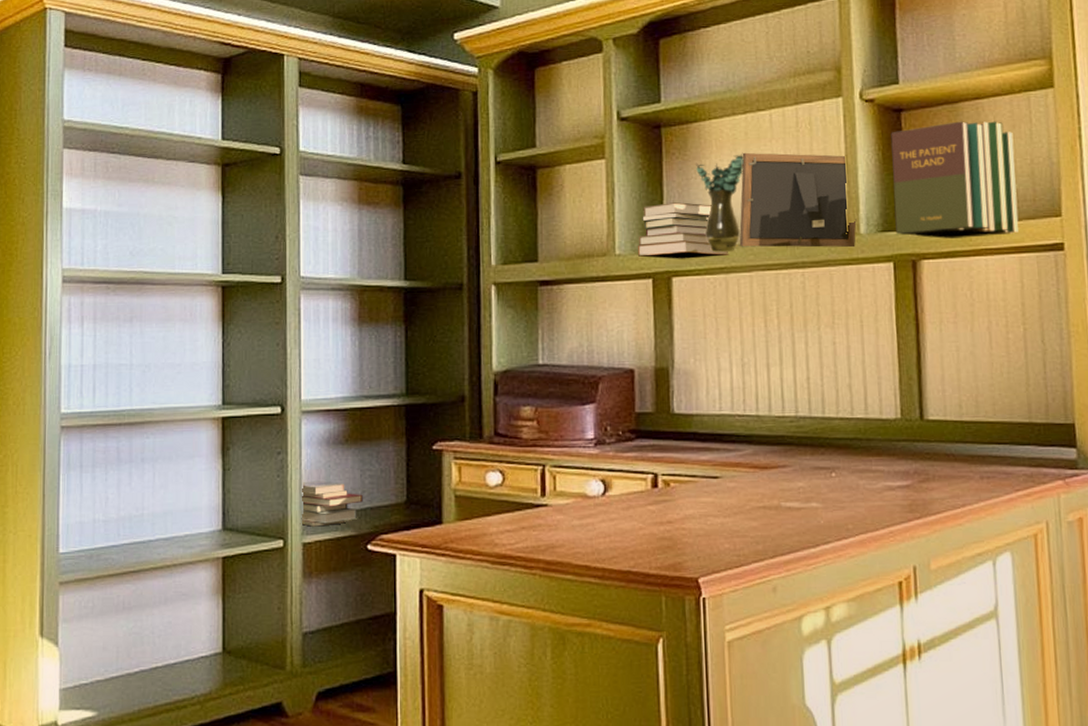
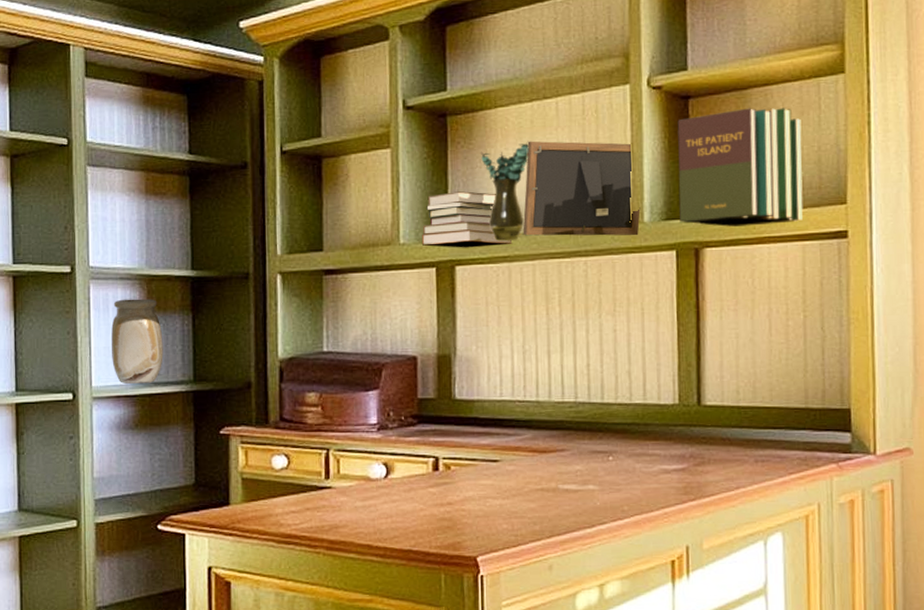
books: present [300,480,363,527] -> none [92,464,153,508]
vase: none [322,310,375,398] -> present [111,299,163,385]

